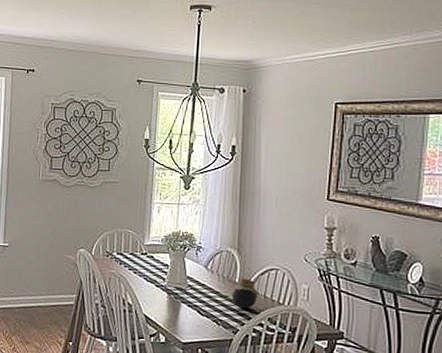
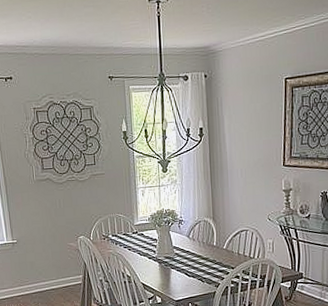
jar: present [232,278,258,309] -> none [212,241,233,266]

